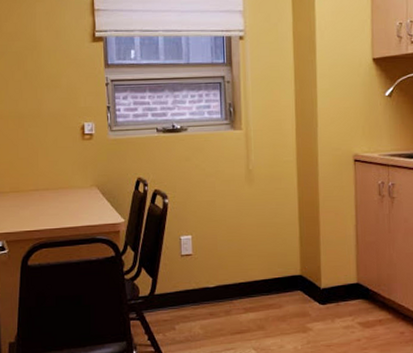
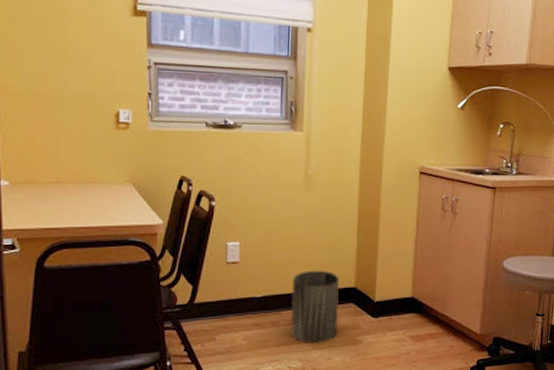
trash can: none [242,259,288,331] -> present [291,270,339,343]

